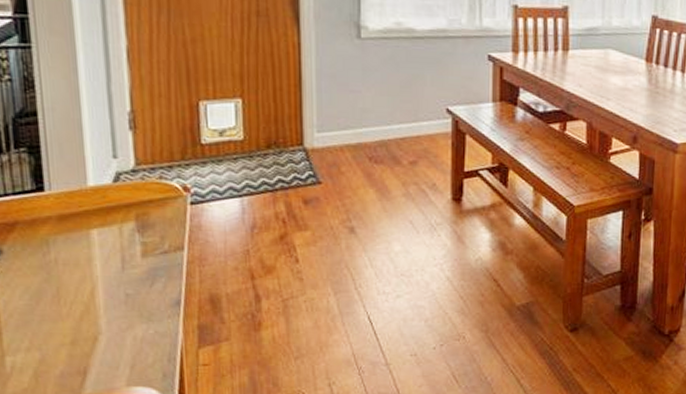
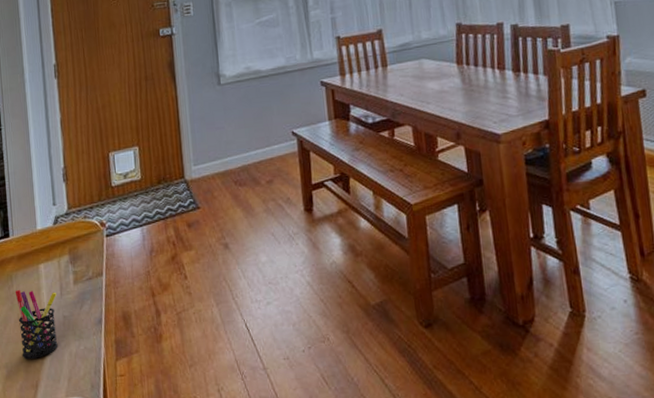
pen holder: none [53,257,117,341] -> present [15,289,58,359]

